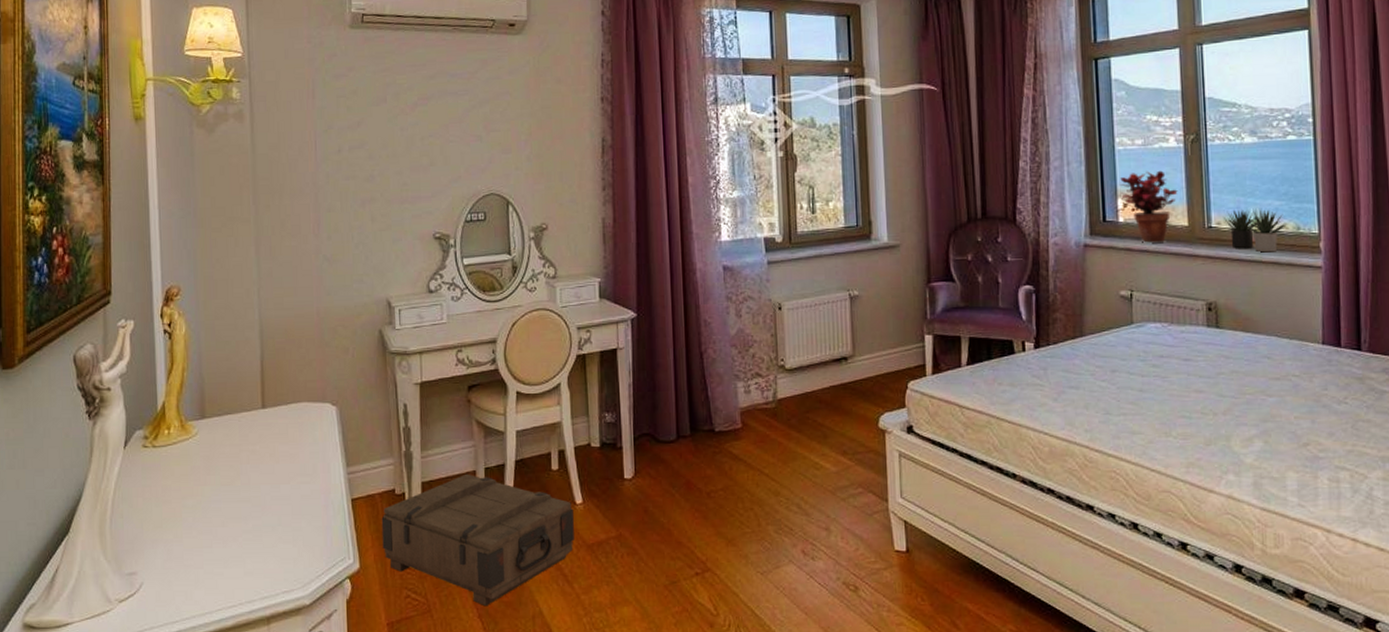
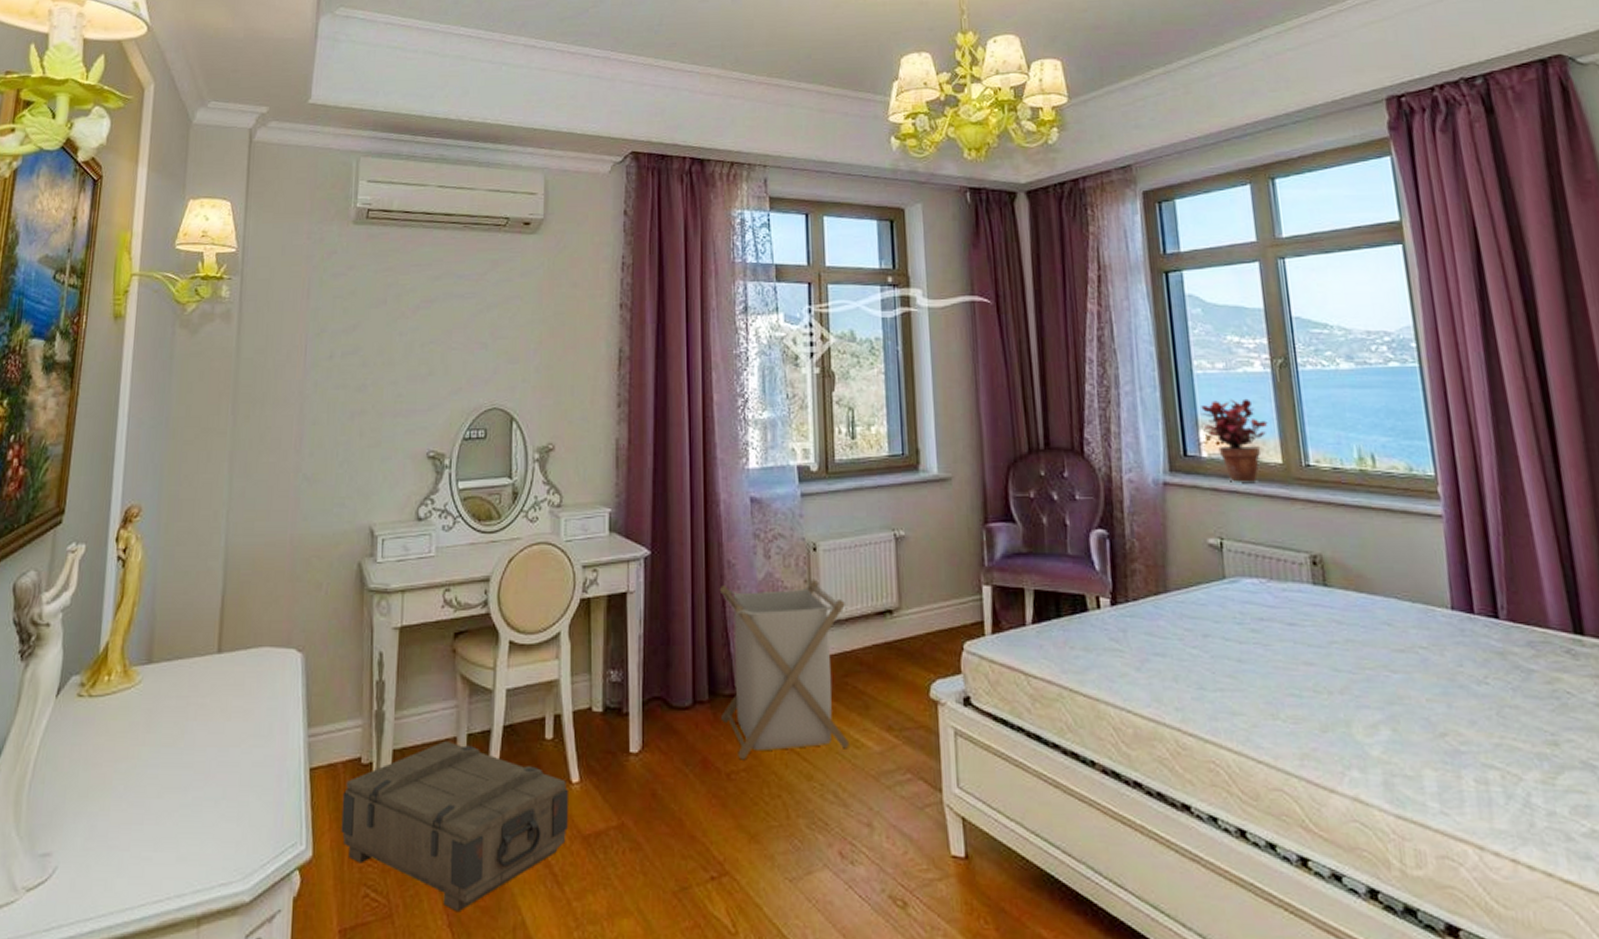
laundry basket: none [697,333,810,482] -> present [719,579,849,760]
succulent plant: present [1224,209,1288,253] -> none [1323,445,1398,497]

